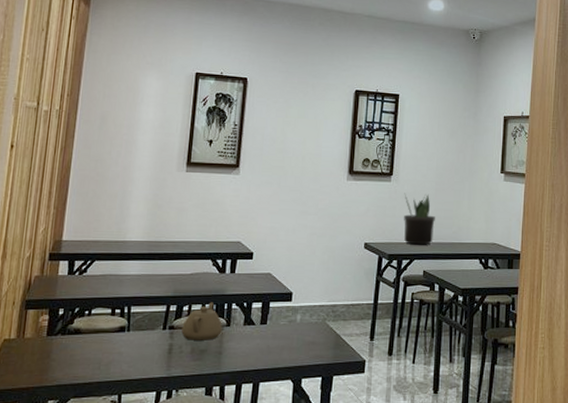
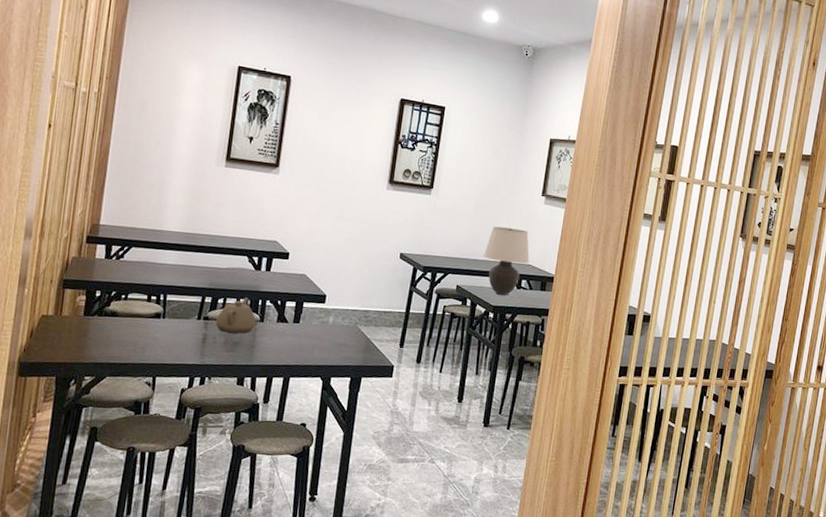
planter: present [404,193,435,245] -> none [440,207,473,261]
table lamp: none [447,207,495,277] -> present [483,226,530,296]

